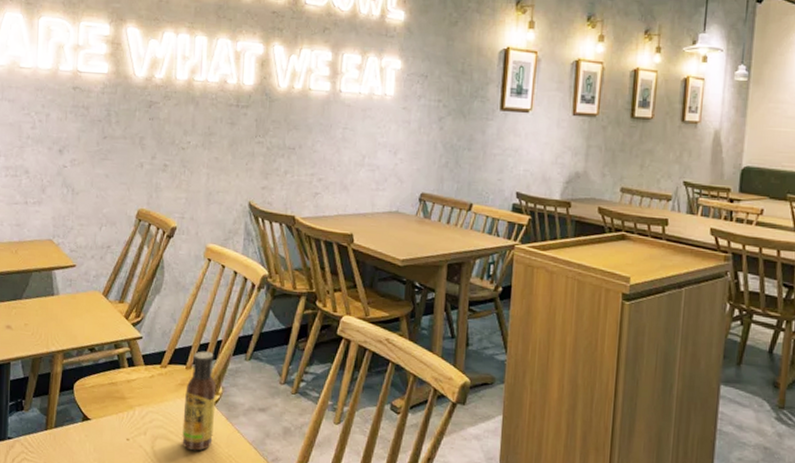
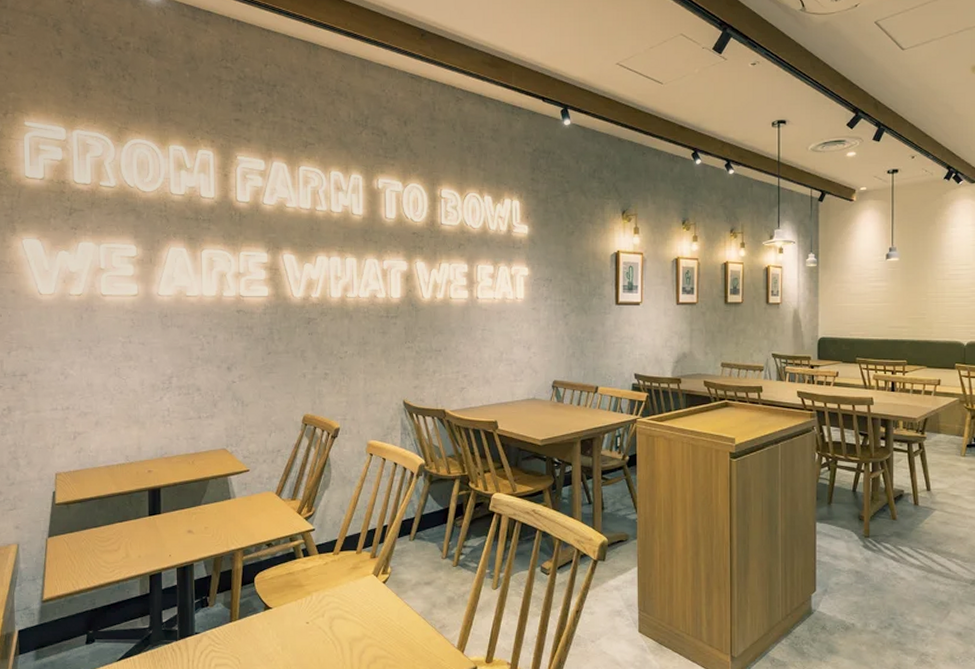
sauce bottle: present [182,351,217,451] -> none [357,536,386,627]

